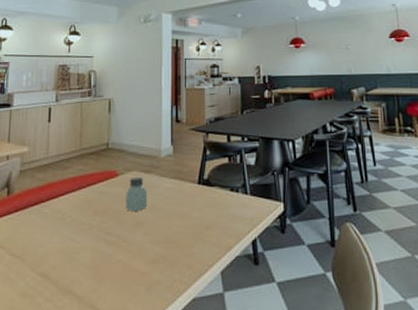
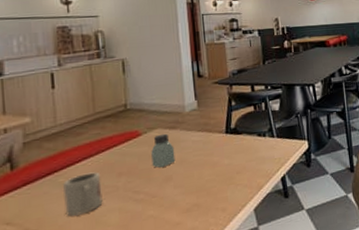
cup: none [46,207,79,248] -> present [62,172,103,216]

